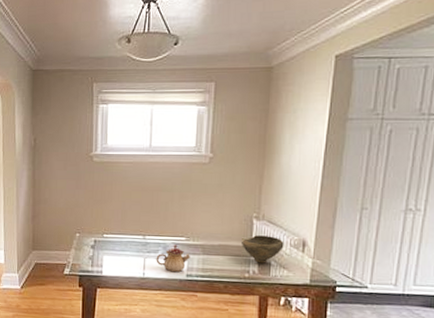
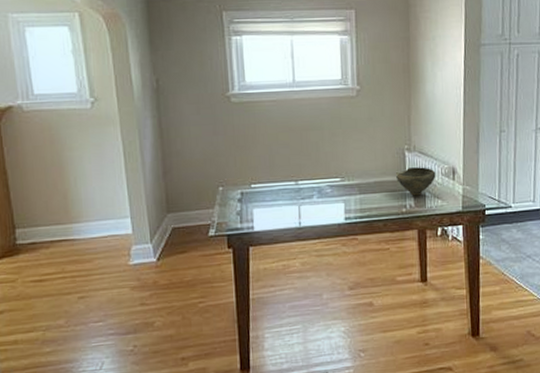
teapot: present [156,245,190,273] -> none [311,187,347,217]

